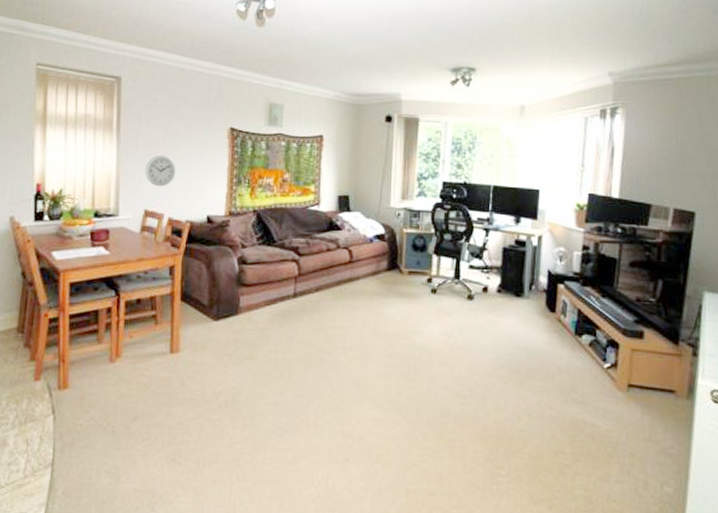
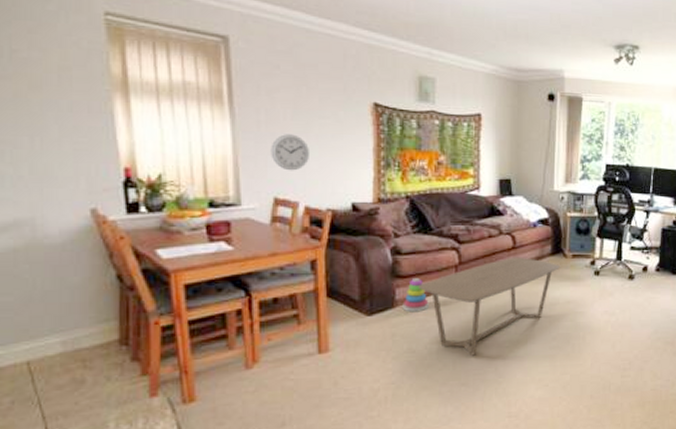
stacking toy: none [245,286,269,320] -> present [402,277,429,312]
coffee table: none [260,271,397,368] -> present [418,257,561,356]

